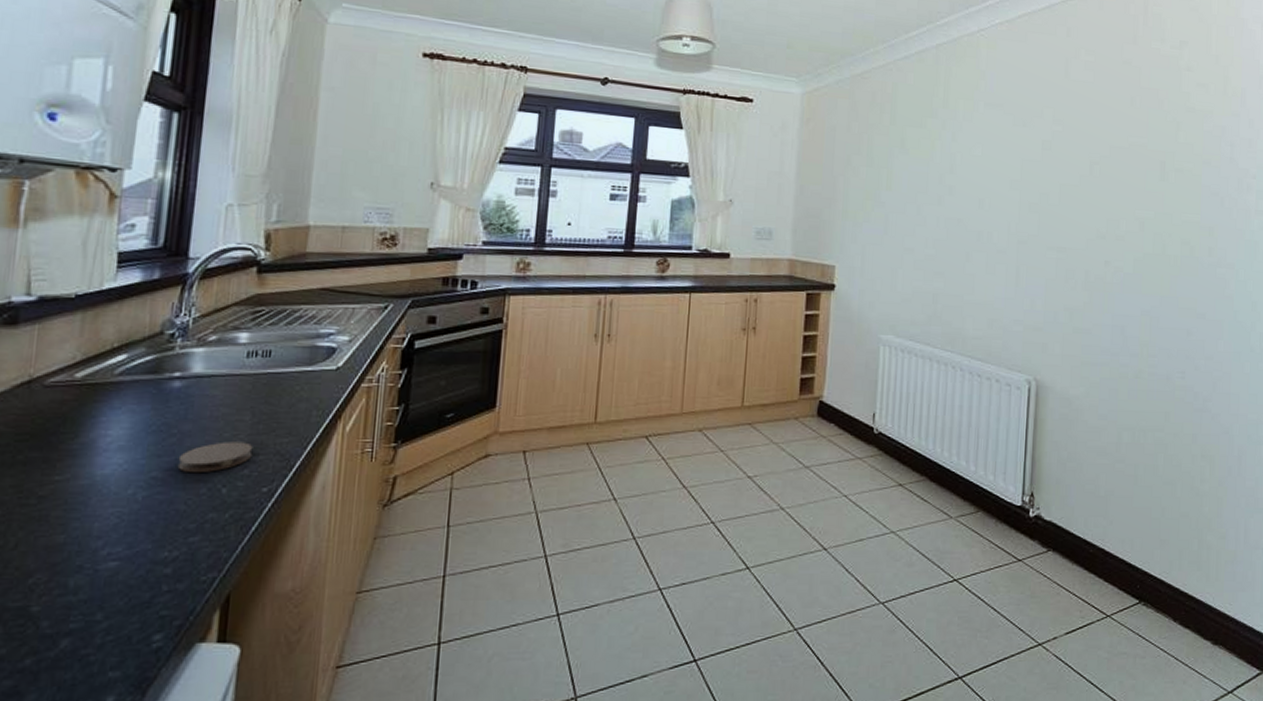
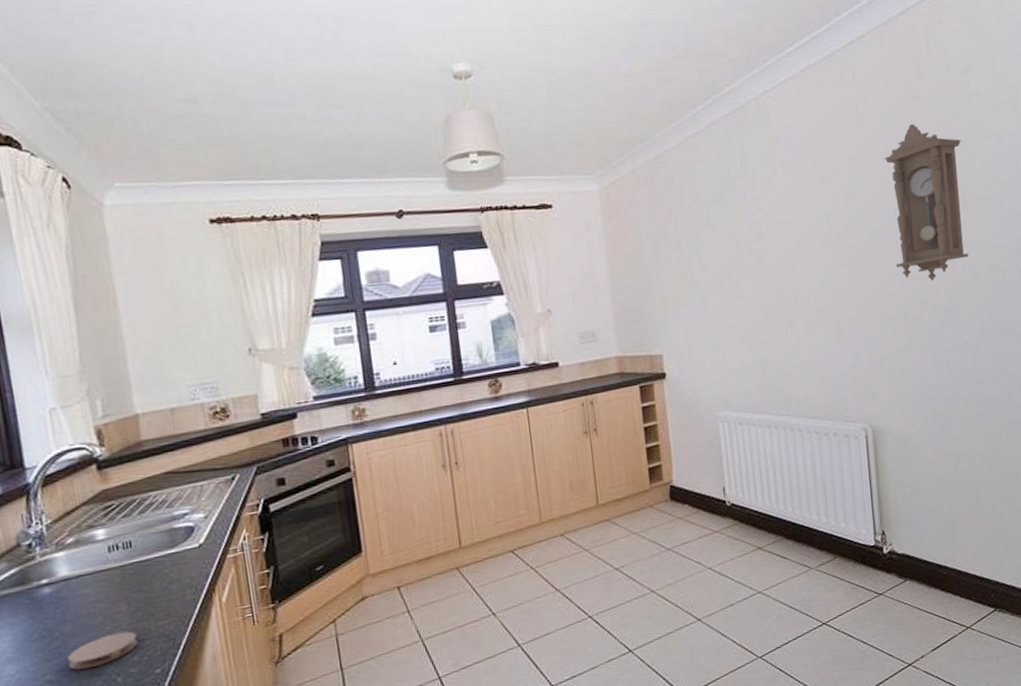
pendulum clock: none [1084,86,1166,243] -> present [885,123,969,281]

